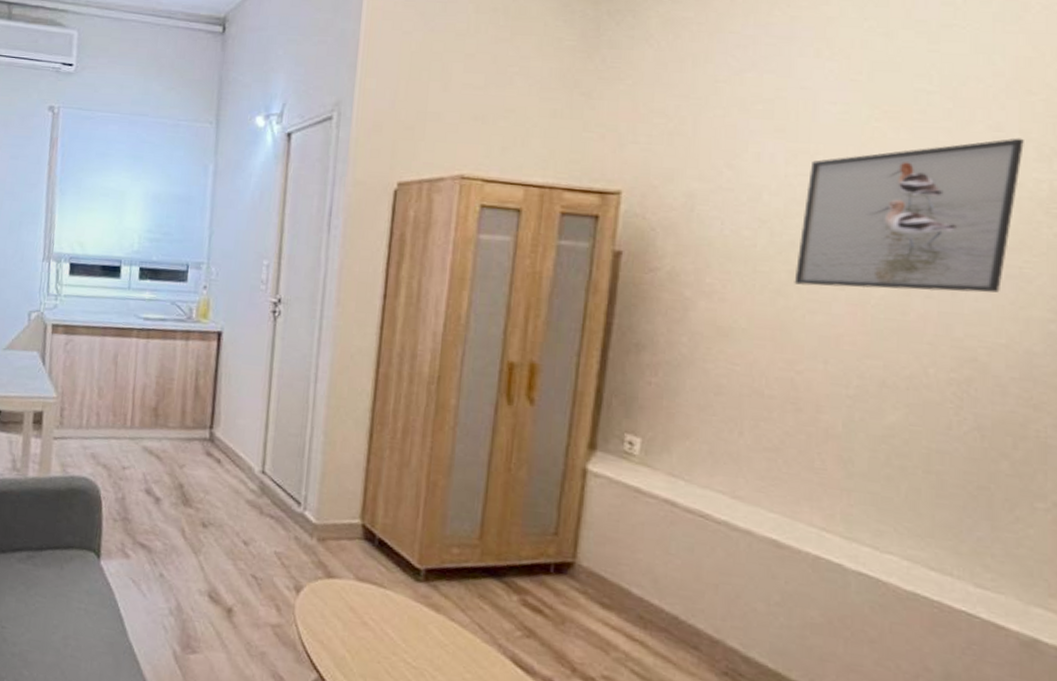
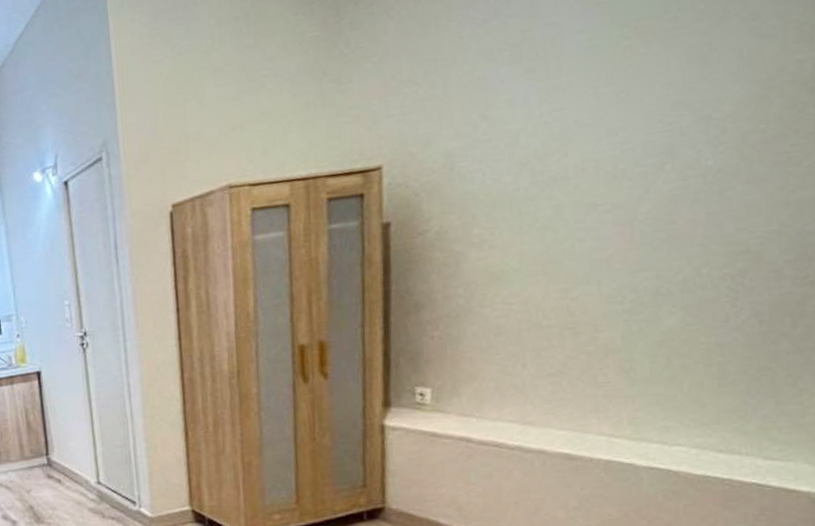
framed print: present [794,137,1024,293] -> none [560,22,783,217]

